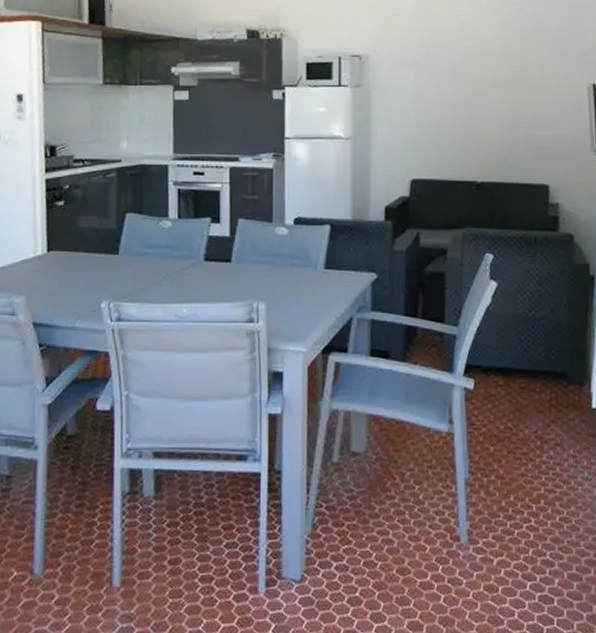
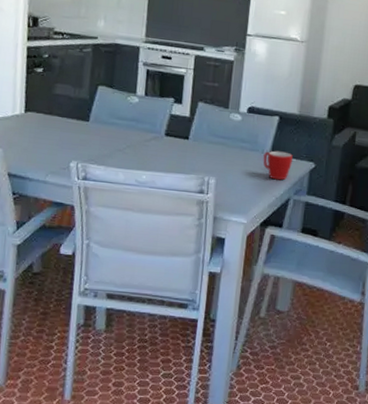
mug: none [317,264,350,298] -> present [263,150,293,181]

